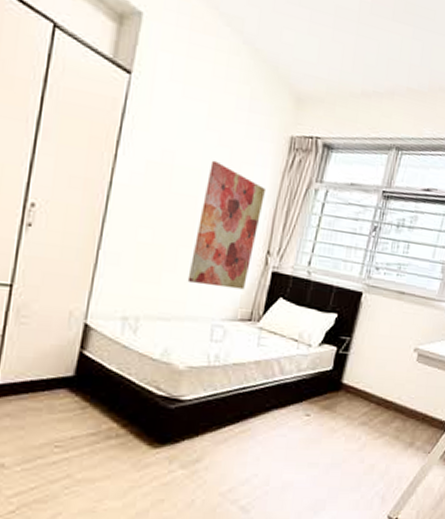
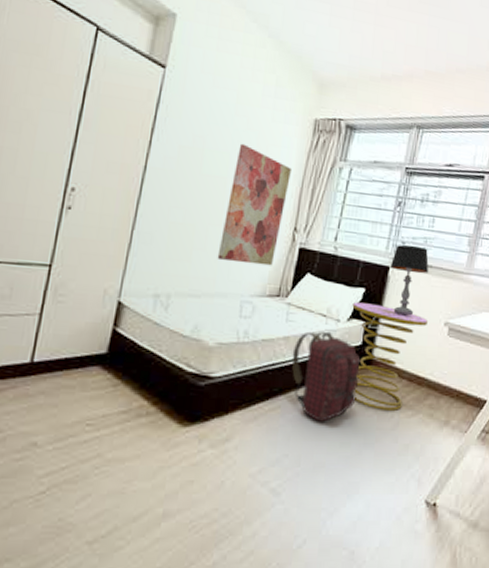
backpack: none [262,356,331,444] -> present [292,331,361,422]
side table: none [323,327,399,433] -> present [352,302,429,411]
table lamp: none [362,270,402,342] -> present [390,244,429,316]

